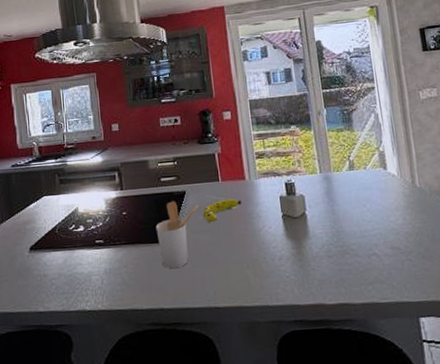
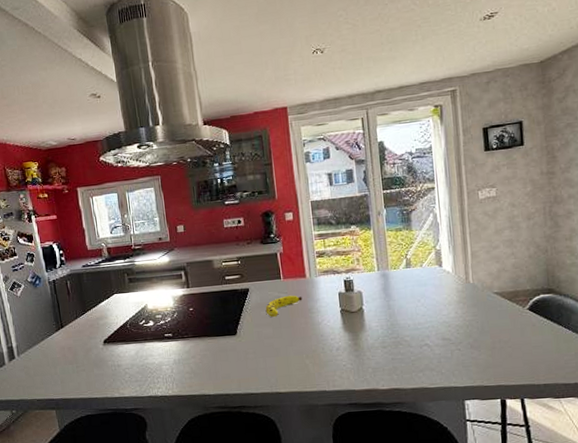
utensil holder: present [156,201,198,269] -> none [221,298,261,359]

